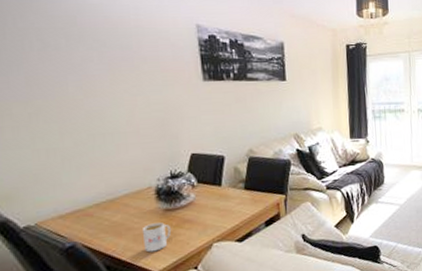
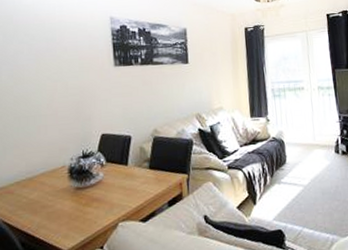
mug: present [142,222,171,253] -> none [54,201,80,231]

